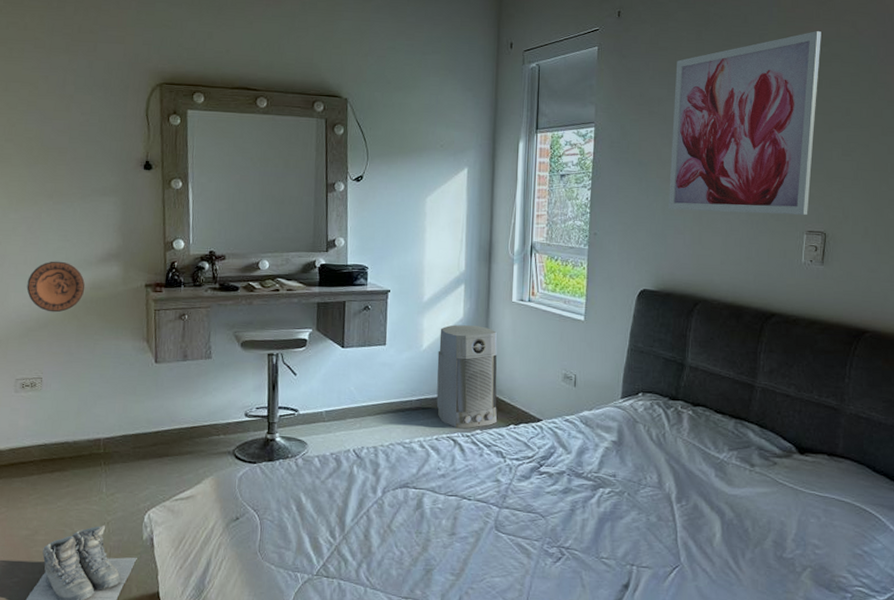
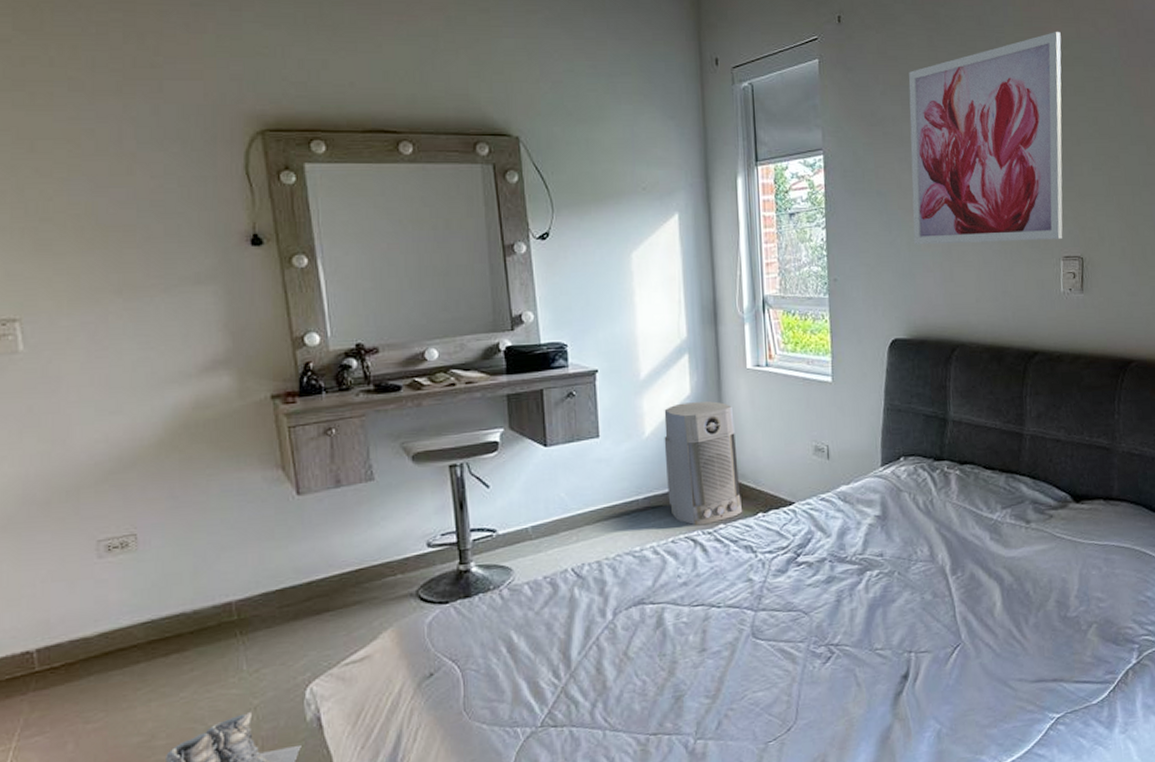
decorative plate: present [26,261,86,313] -> none [98,377,185,446]

